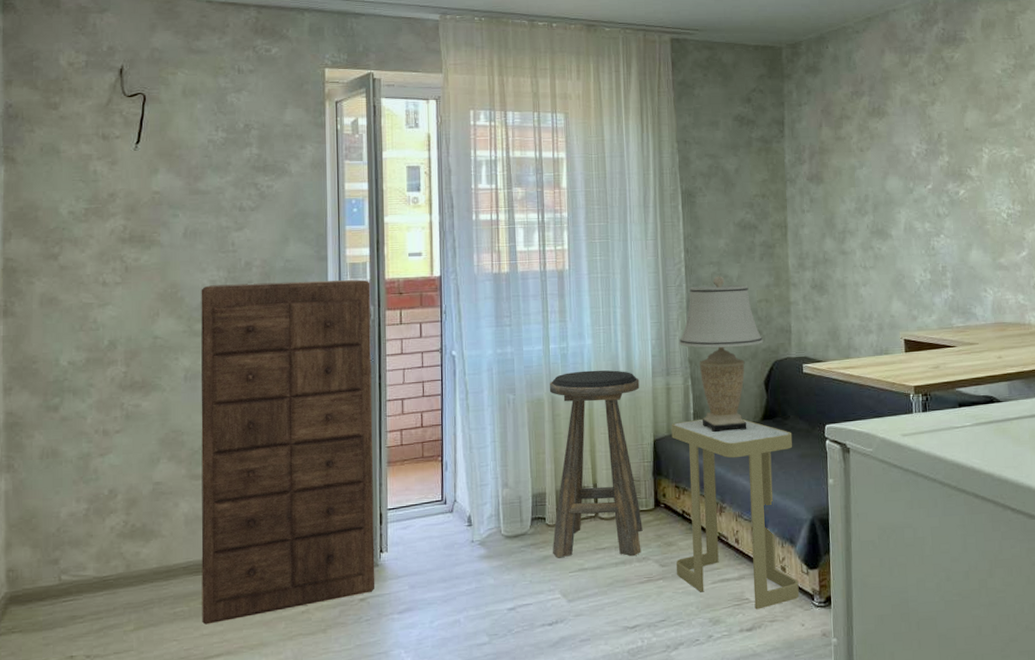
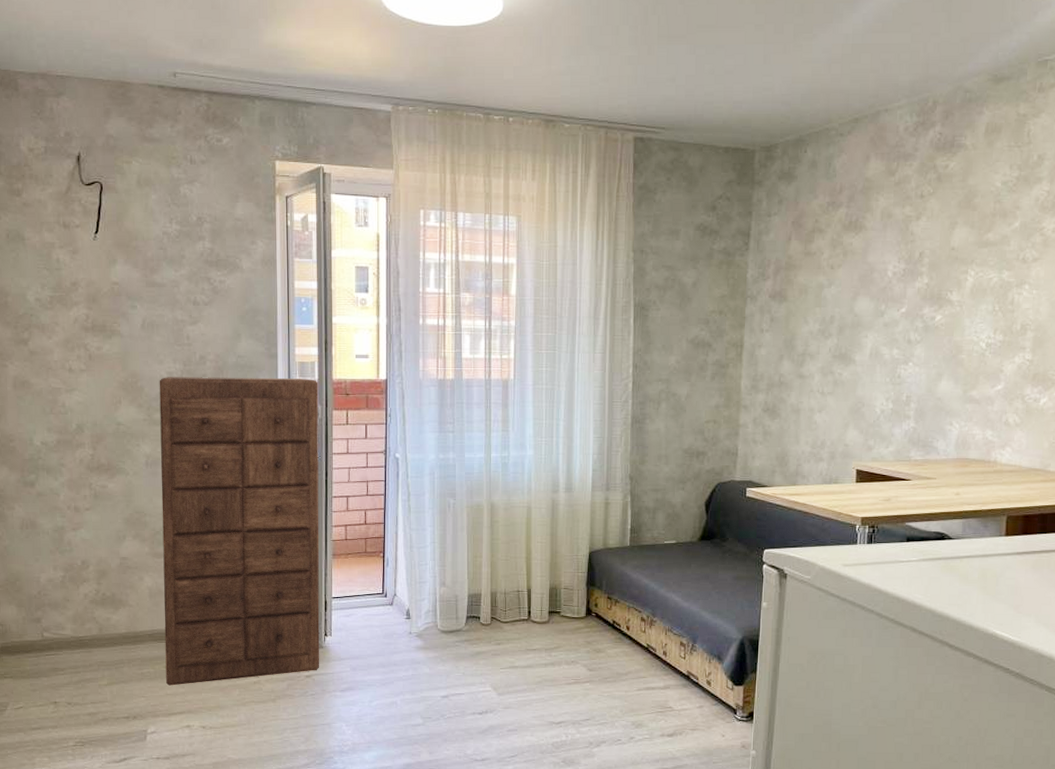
stool: present [549,370,643,558] -> none [486,480,579,659]
side table: present [671,418,799,610] -> none [604,535,729,718]
table lamp: present [678,276,764,433] -> none [620,394,708,549]

